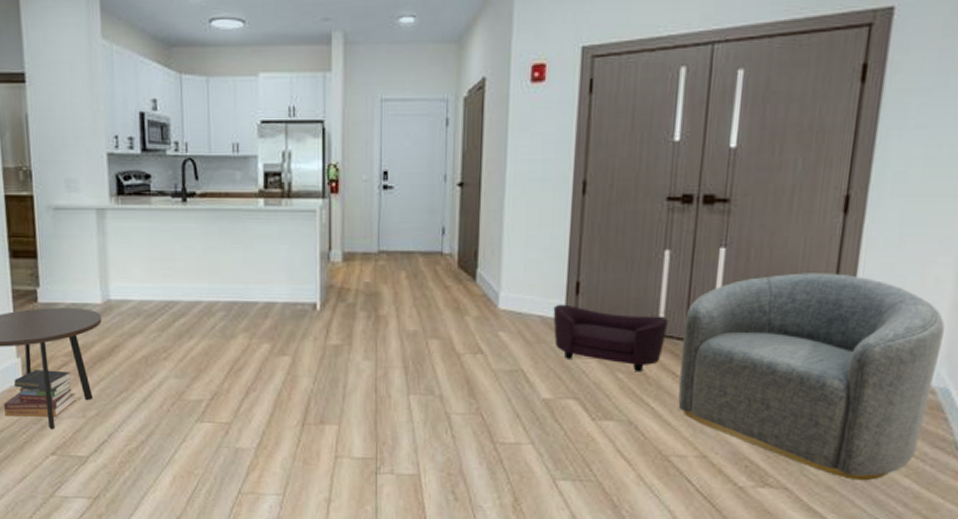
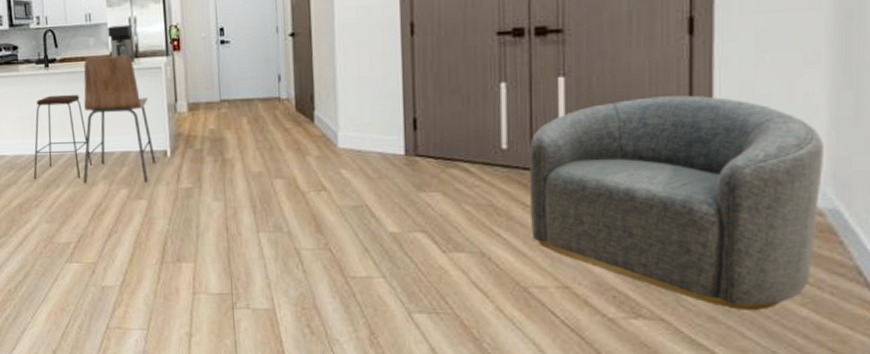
bar stool: none [163,234,233,330] -> present [33,94,93,180]
chair: none [220,193,304,338] -> present [83,55,157,184]
coffee maker: none [257,159,288,201] -> present [107,24,136,61]
dog bed: present [553,304,669,372] -> none [392,140,513,204]

